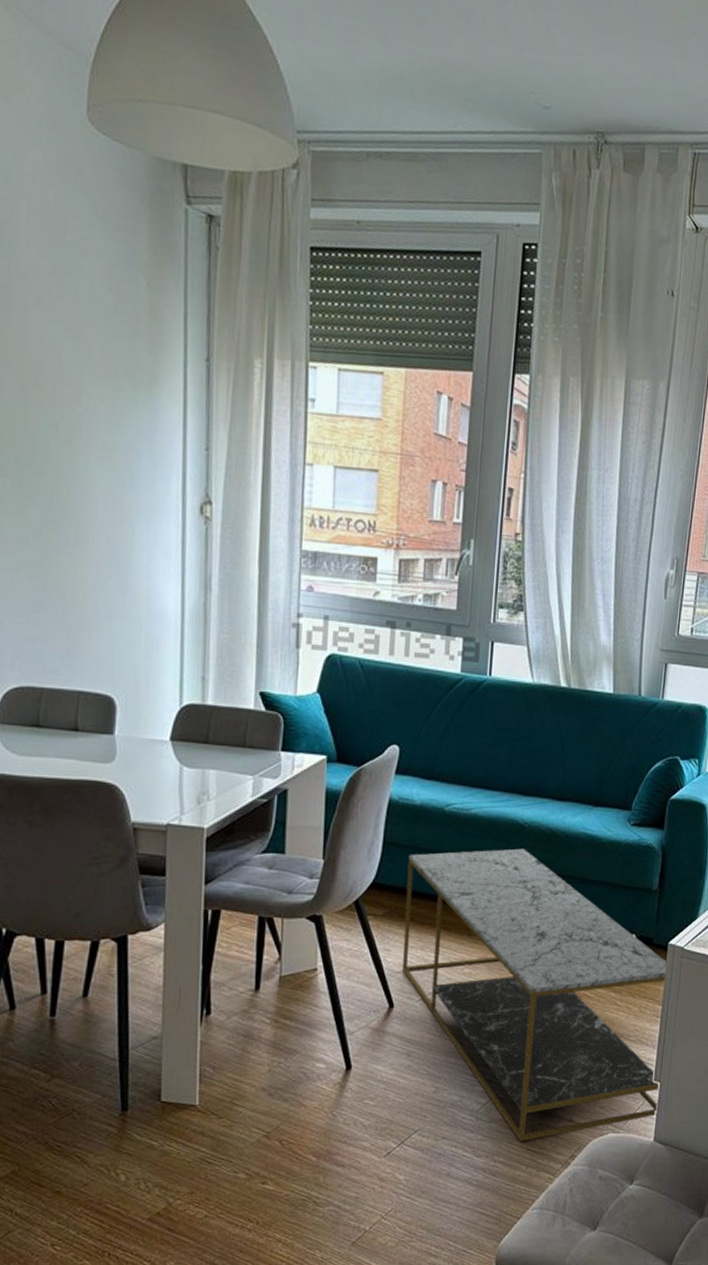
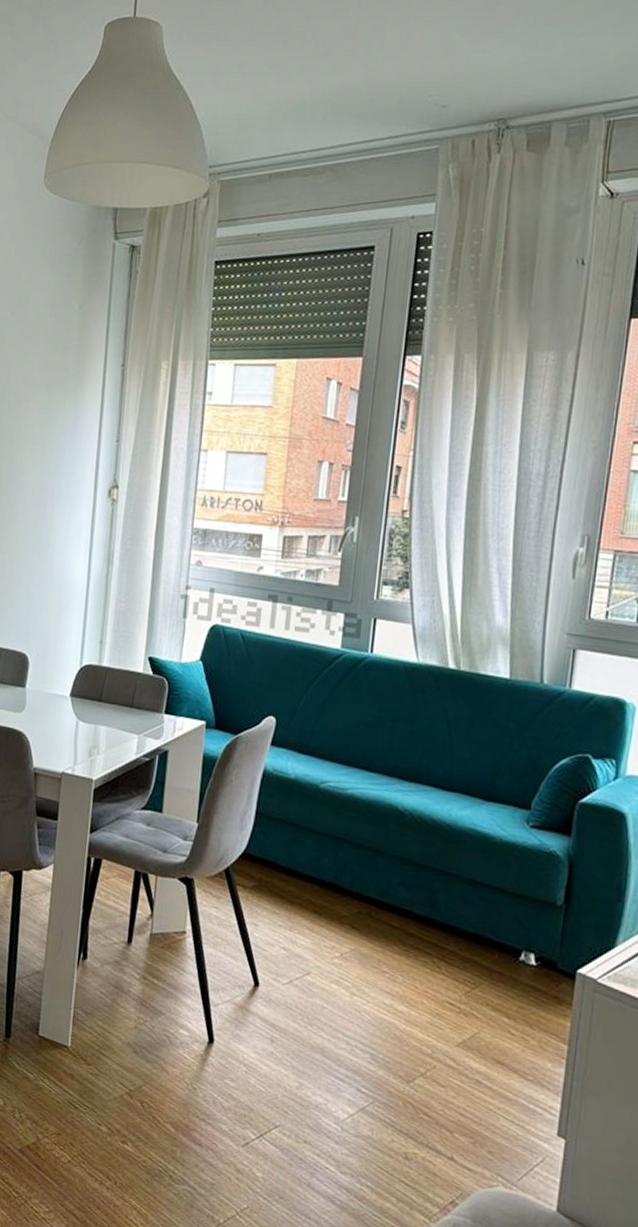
coffee table: present [403,848,669,1141] -> none [270,828,577,1180]

